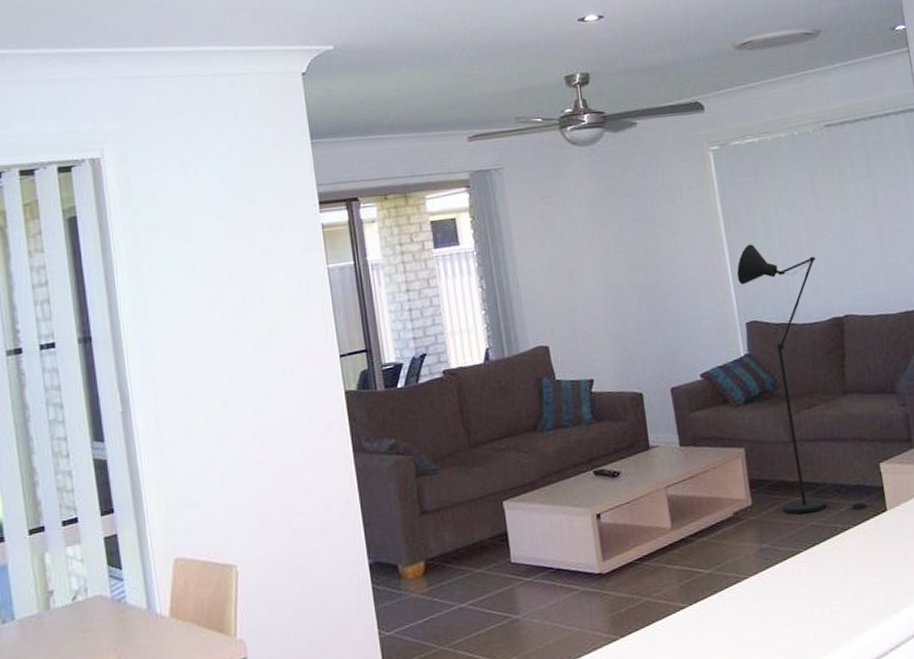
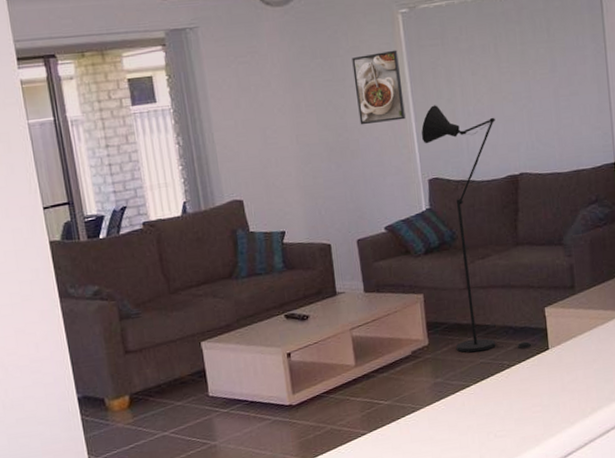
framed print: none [662,188,720,266] -> present [352,50,406,125]

